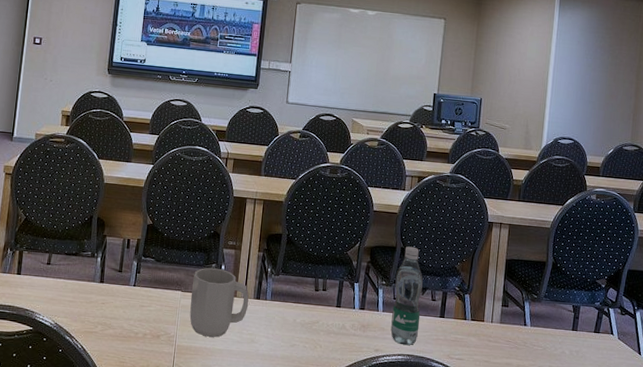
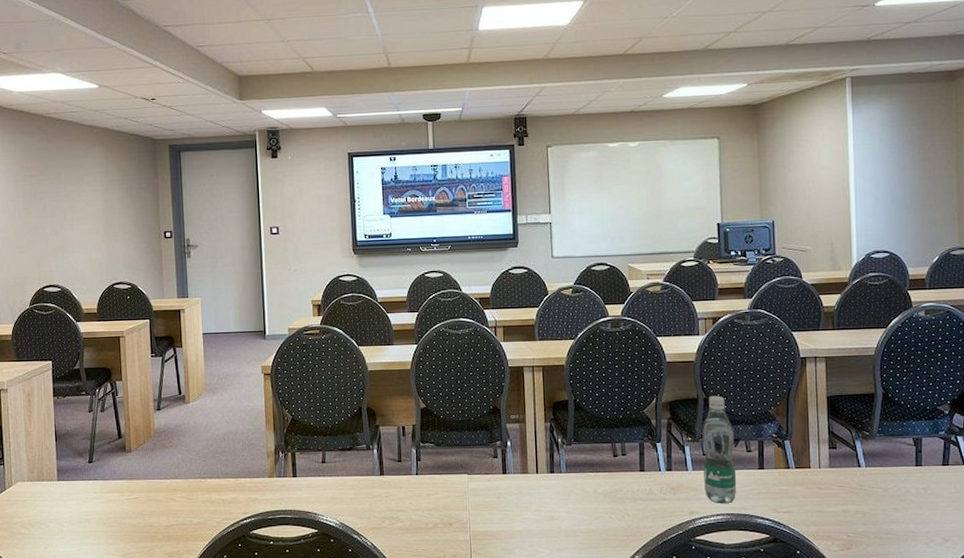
mug: present [189,267,249,337] -> none [478,445,543,519]

